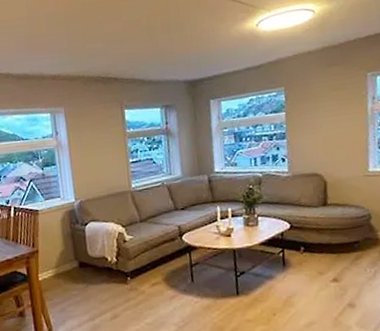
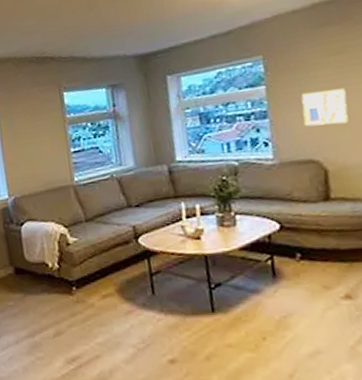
wall art: none [311,117,344,147] -> present [301,88,349,127]

